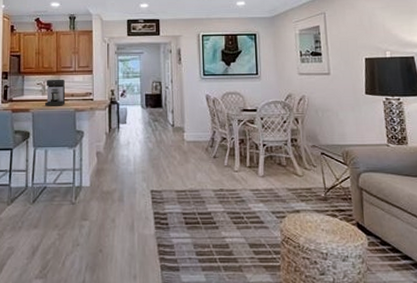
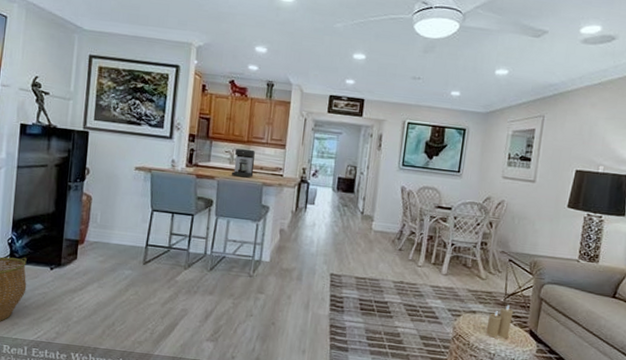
candle: none [313,200,337,236] -> present [486,305,514,339]

